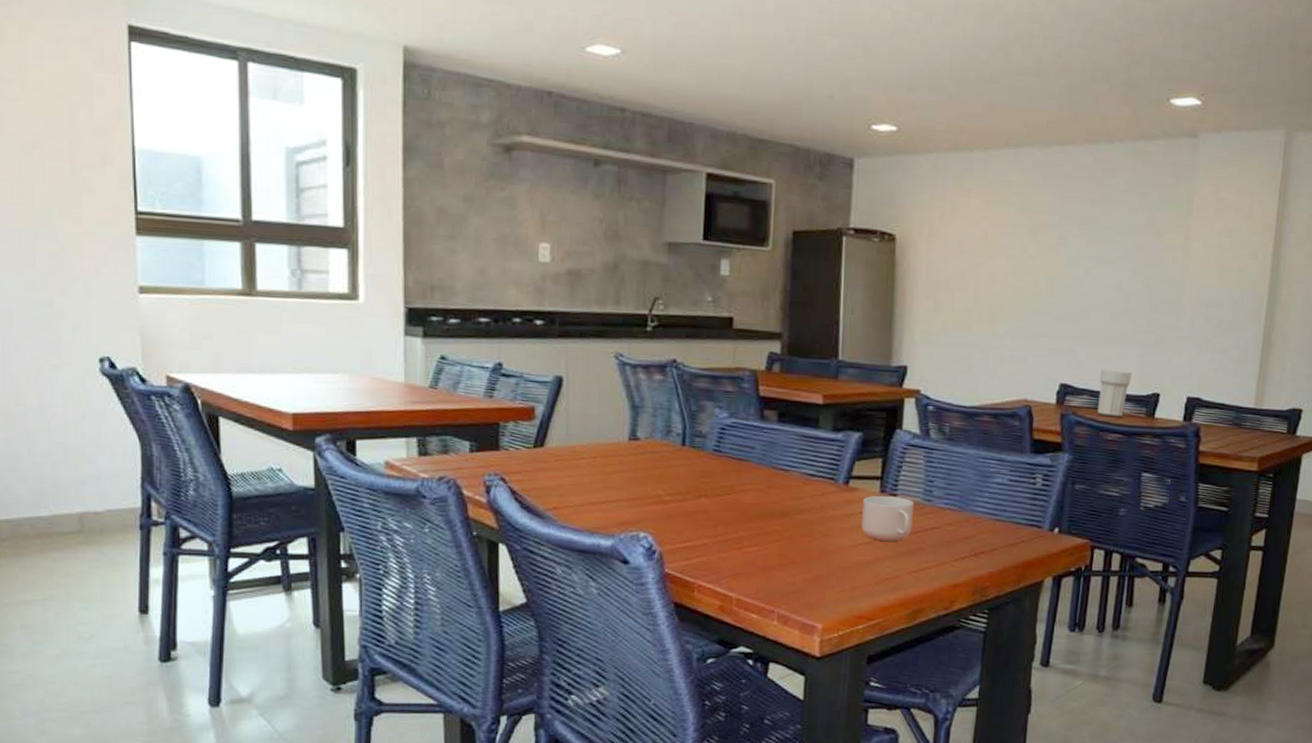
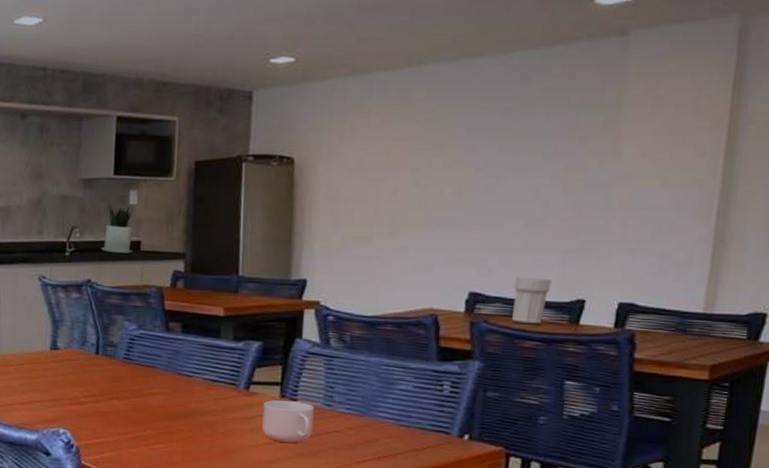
planter: none [687,275,725,332] -> present [100,205,133,255]

